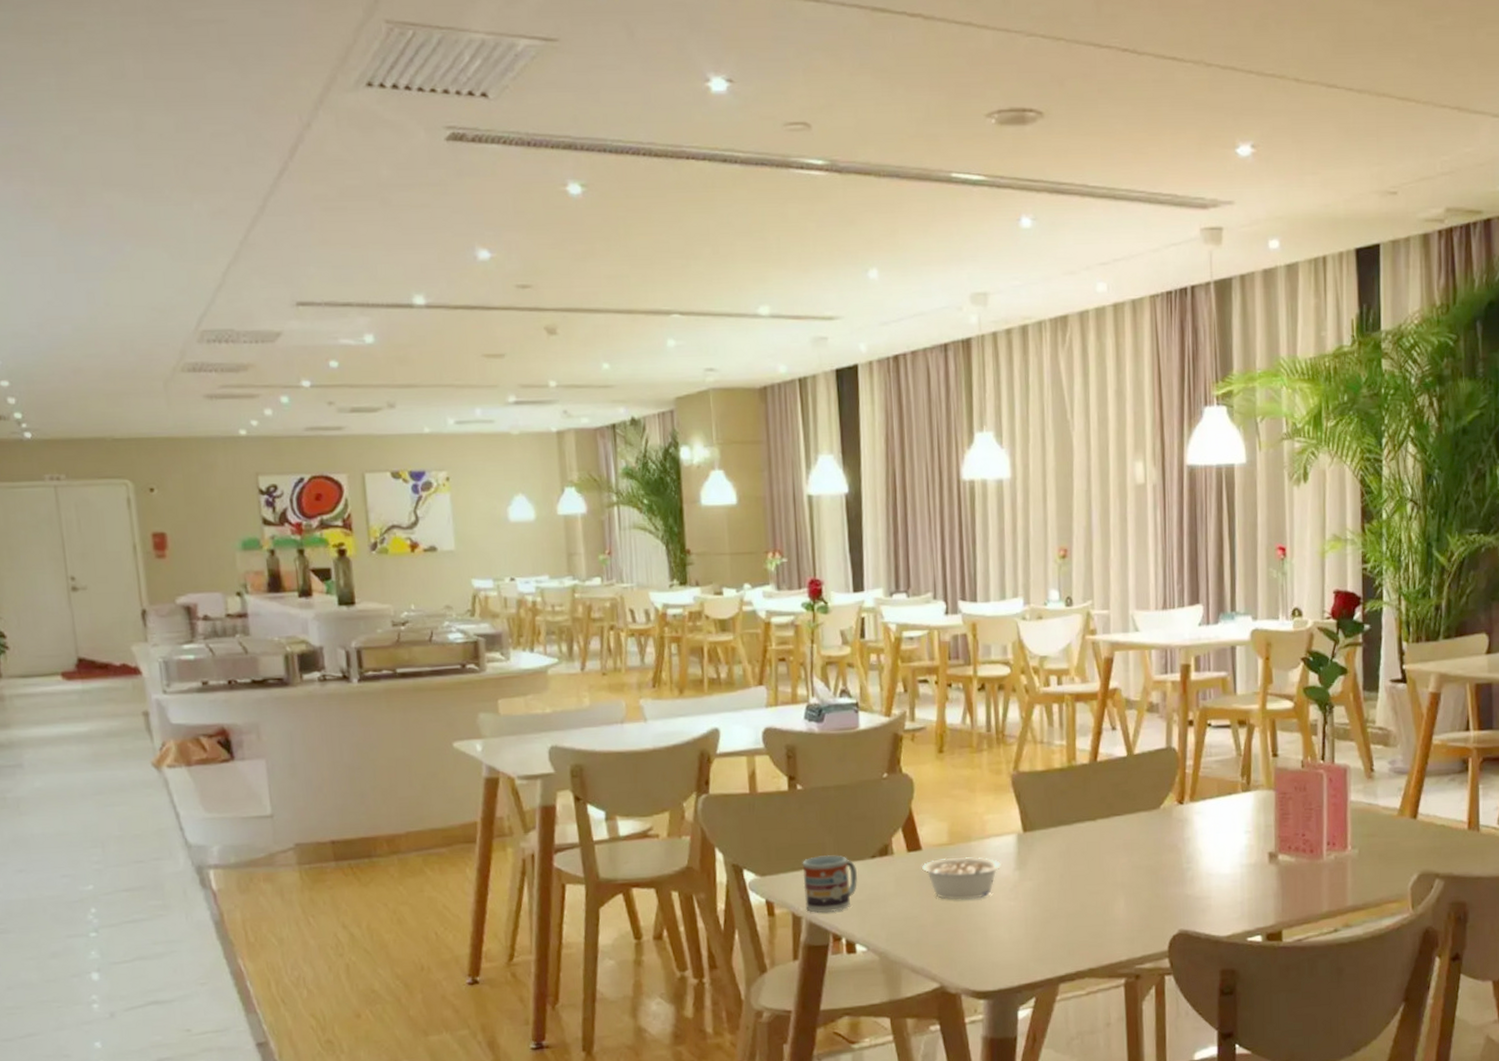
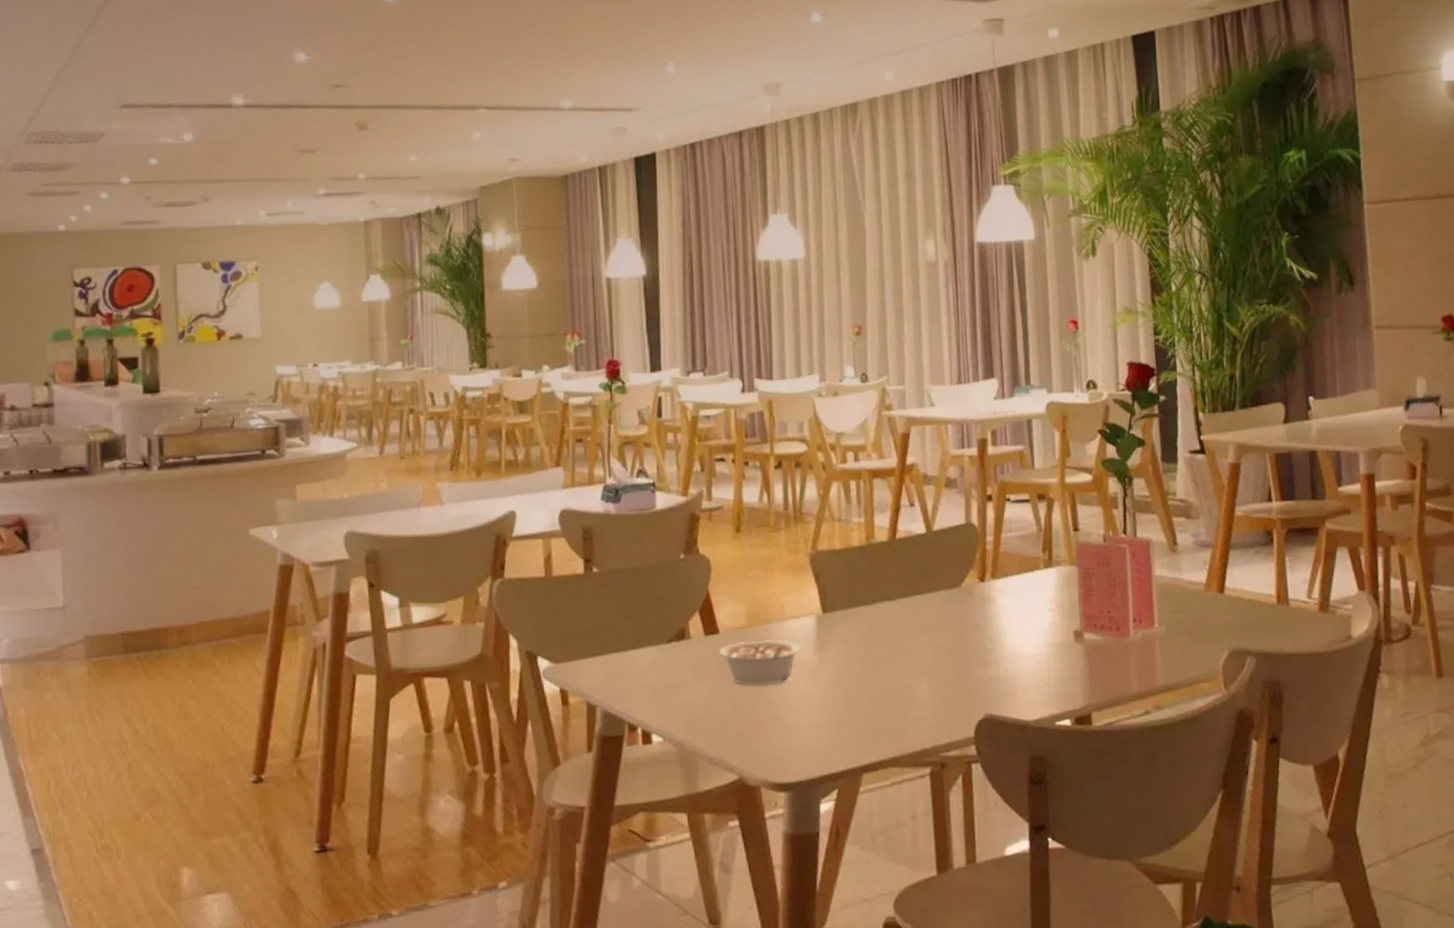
cup: present [802,855,857,913] -> none [597,640,654,701]

